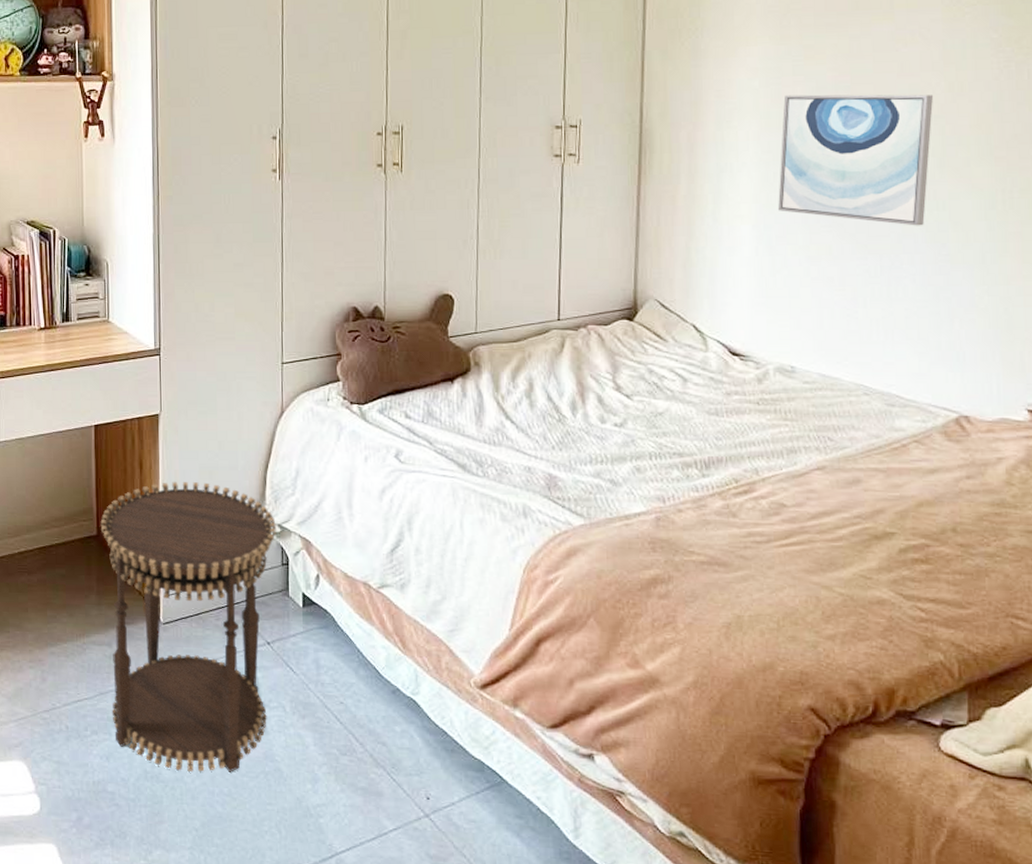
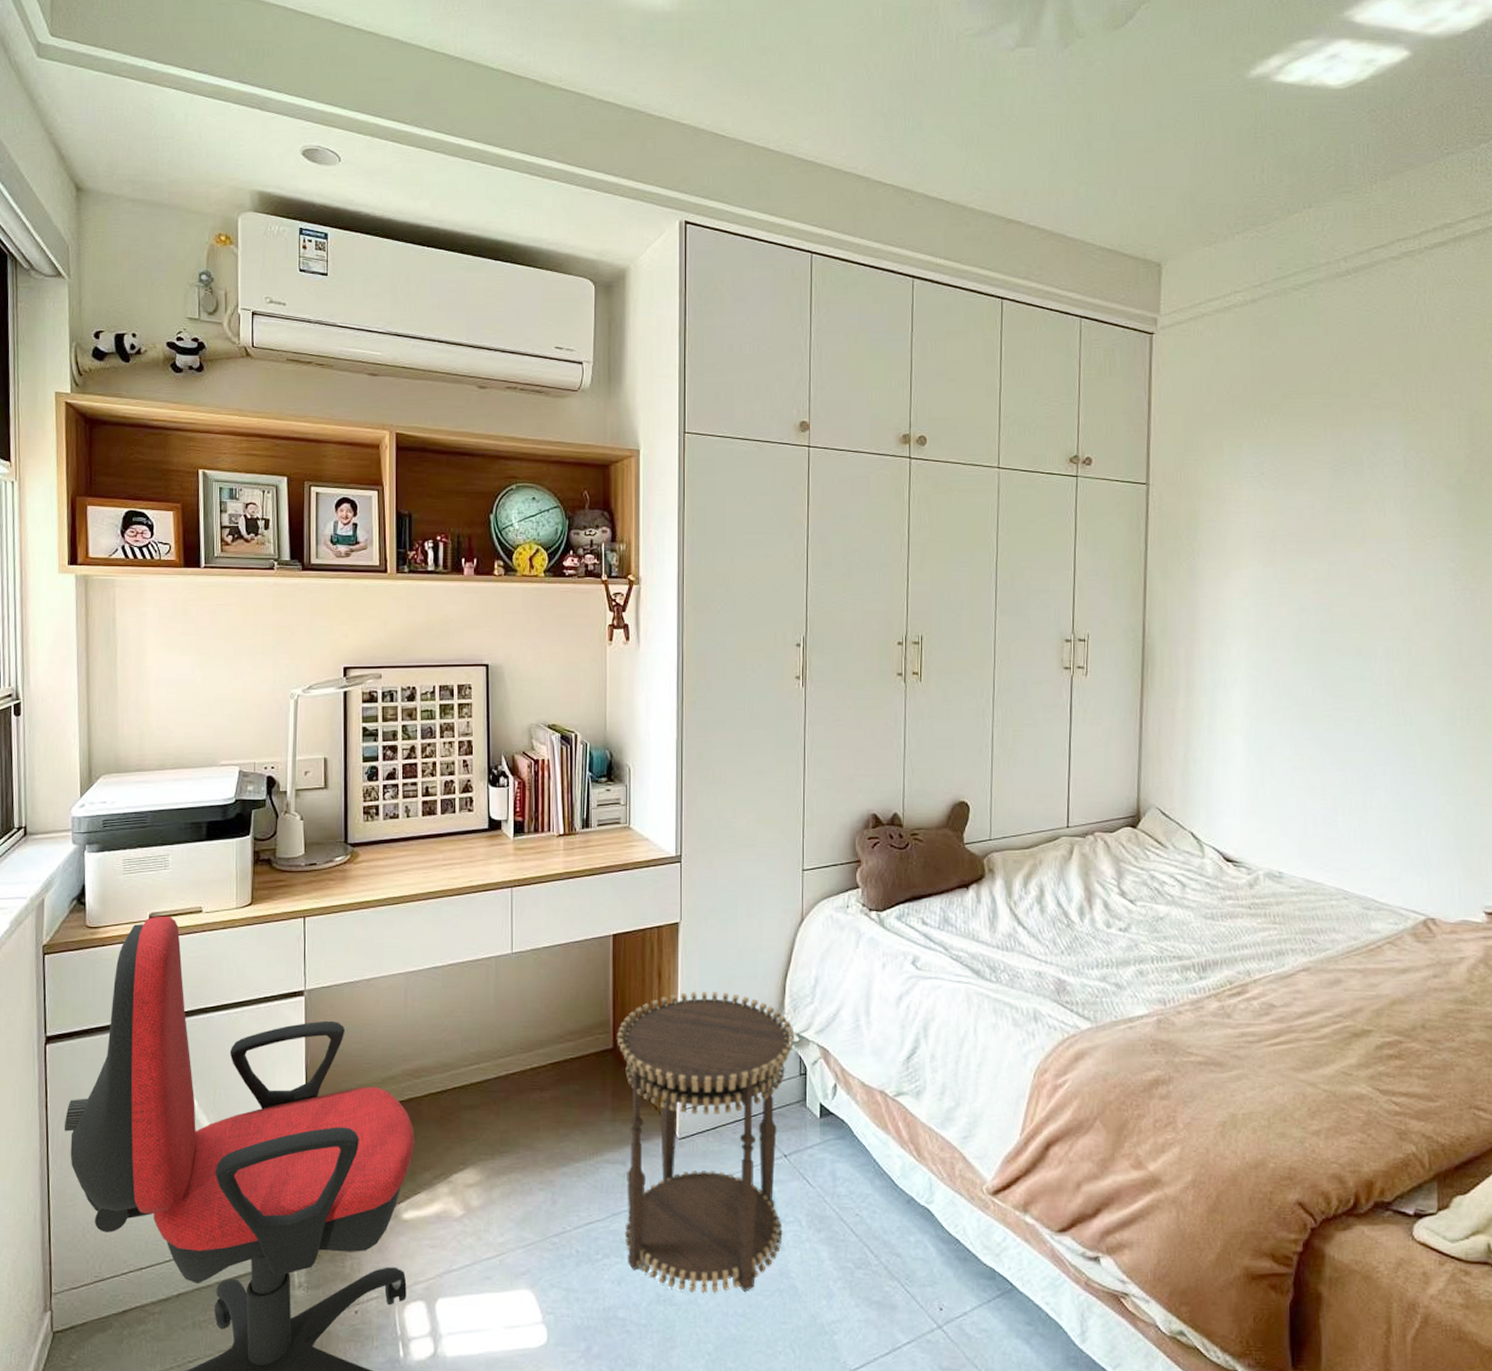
wall art: present [778,94,933,226] -> none [1266,615,1401,740]

